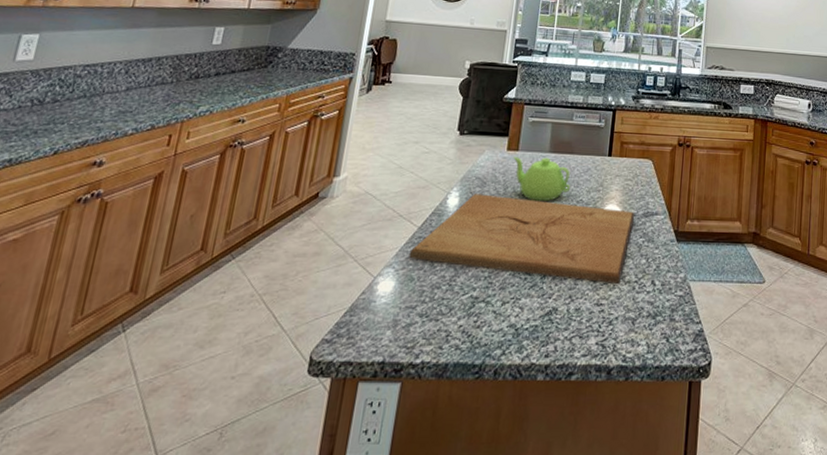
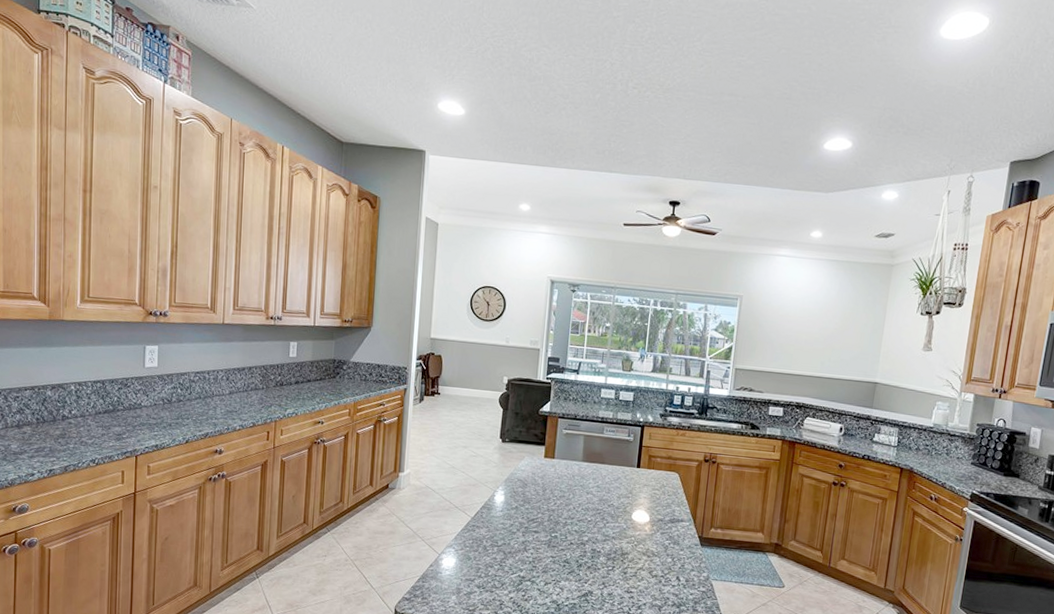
cutting board: present [409,194,635,284] -> none [465,493,662,577]
teapot: present [513,156,571,202] -> none [550,463,603,504]

